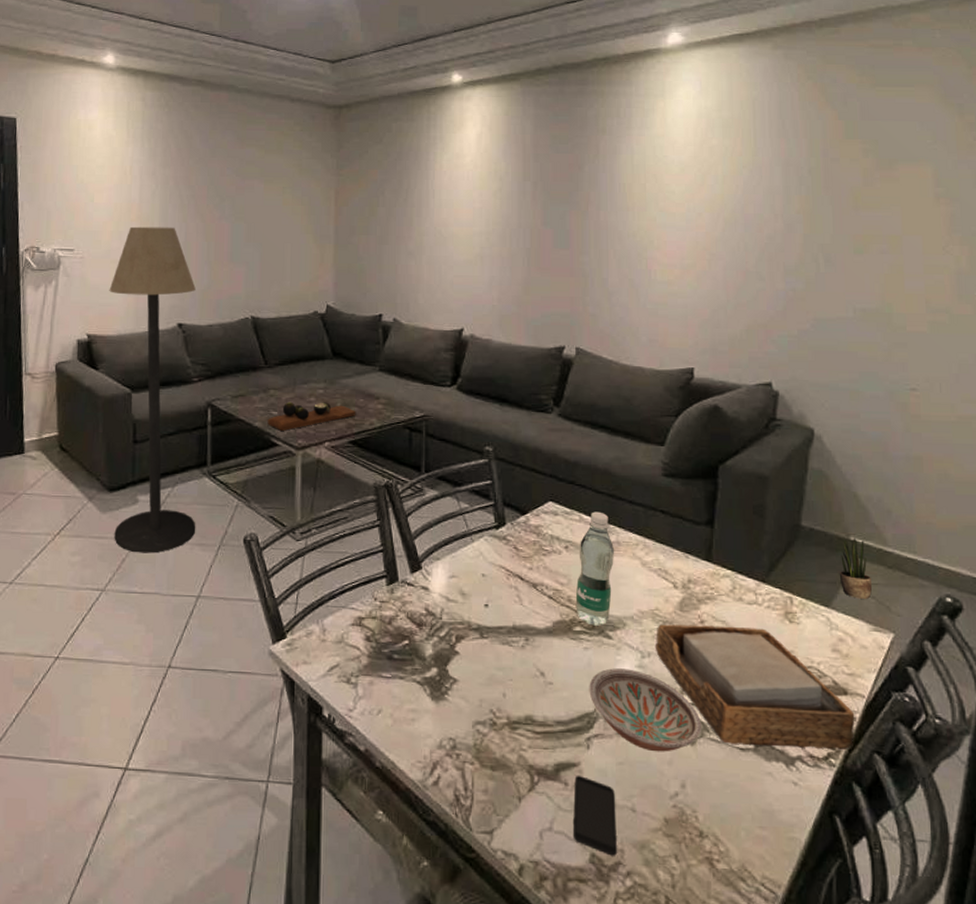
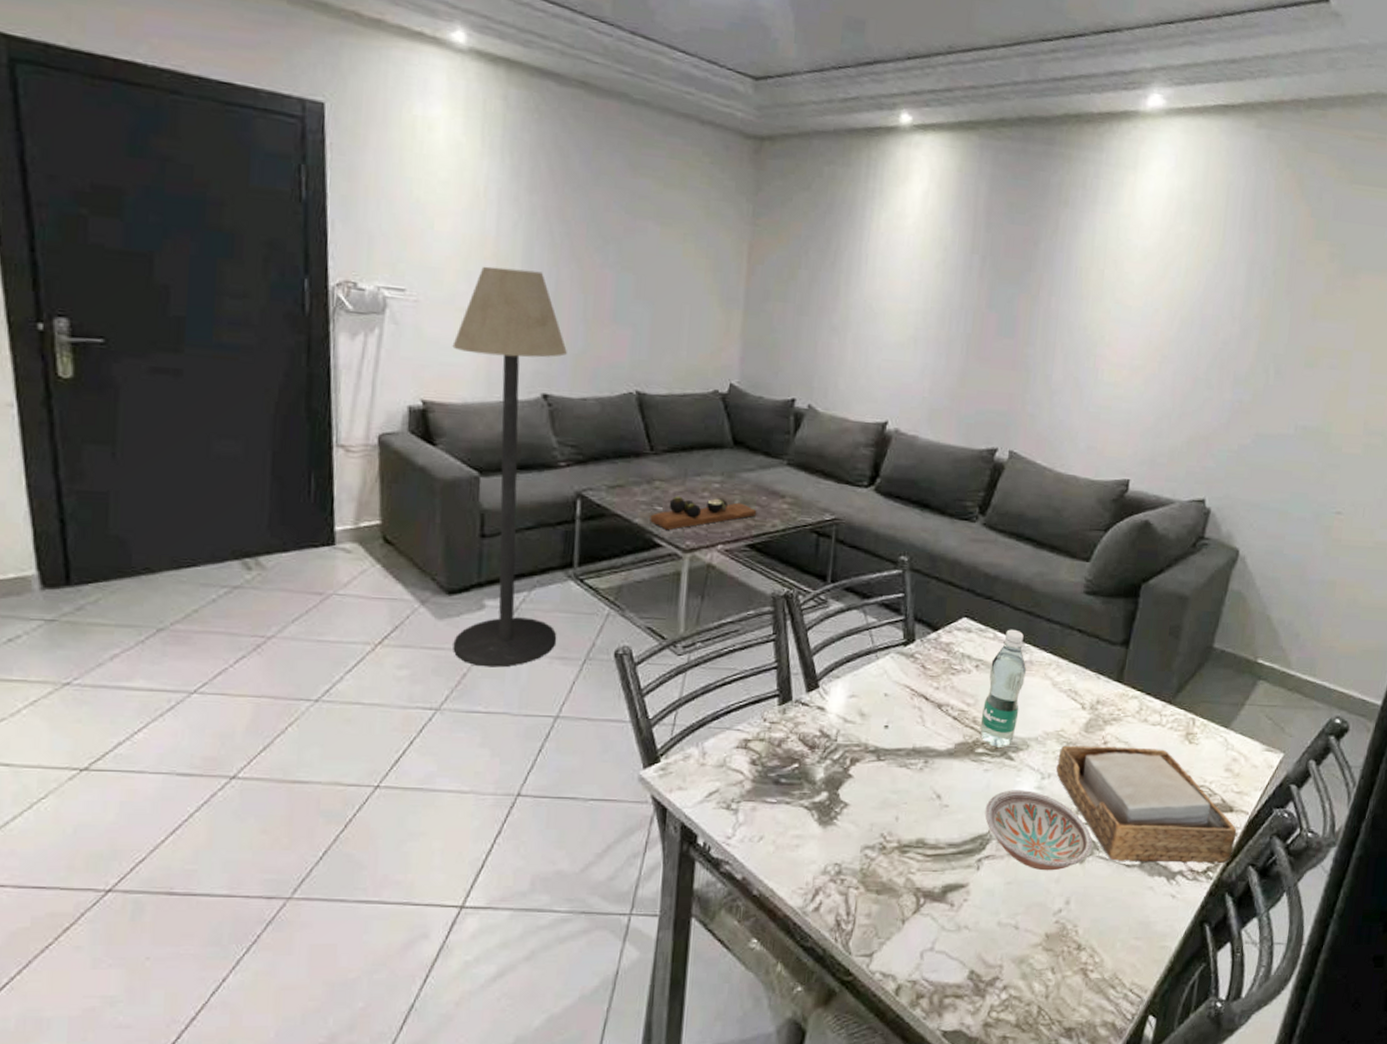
mobile phone: present [572,775,617,856] -> none [953,895,1000,972]
potted plant: present [839,536,873,599] -> none [1242,658,1271,720]

